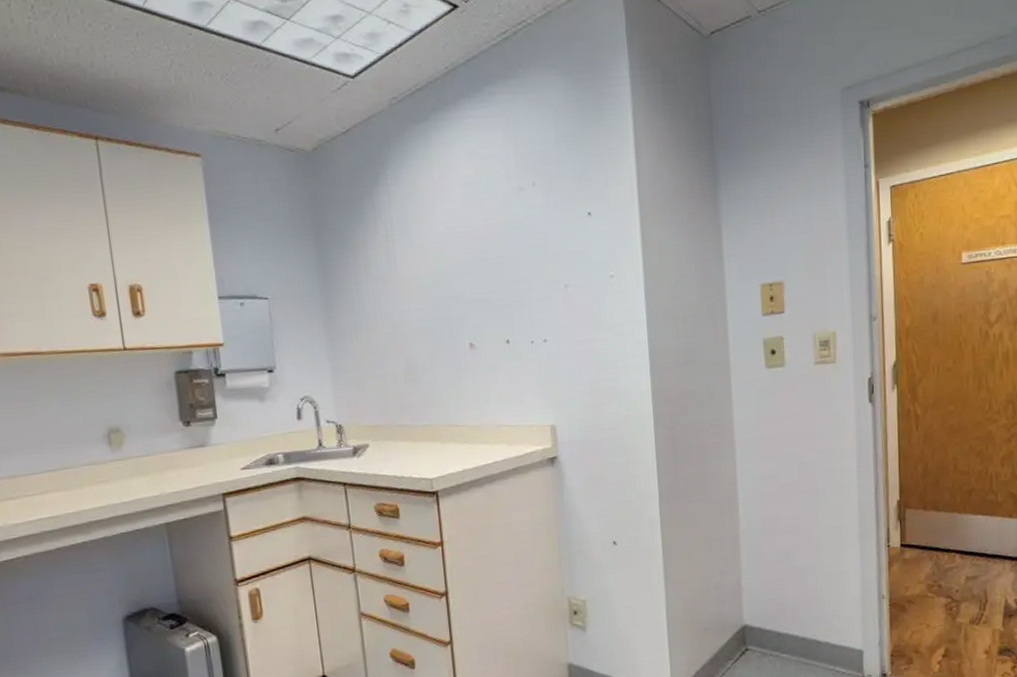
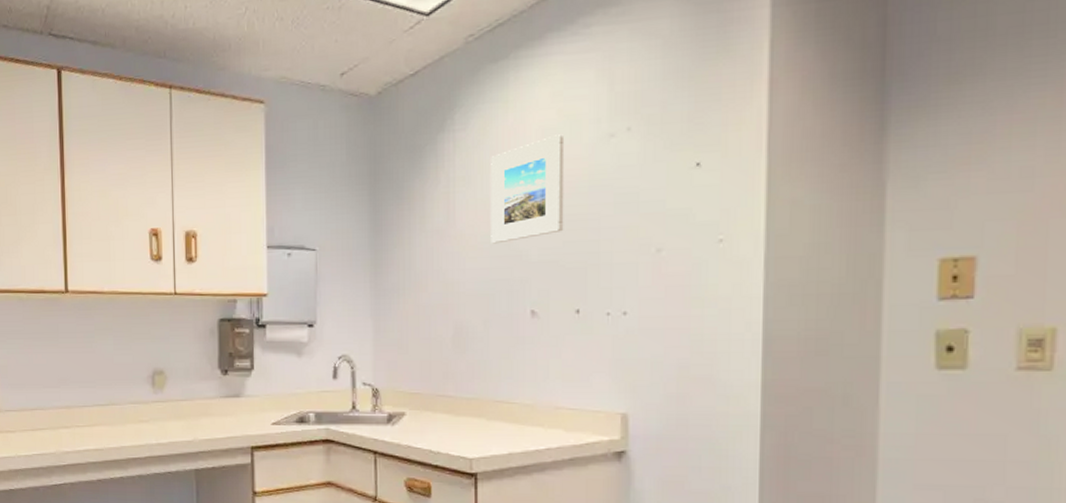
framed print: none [422,188,490,286] -> present [491,134,565,244]

